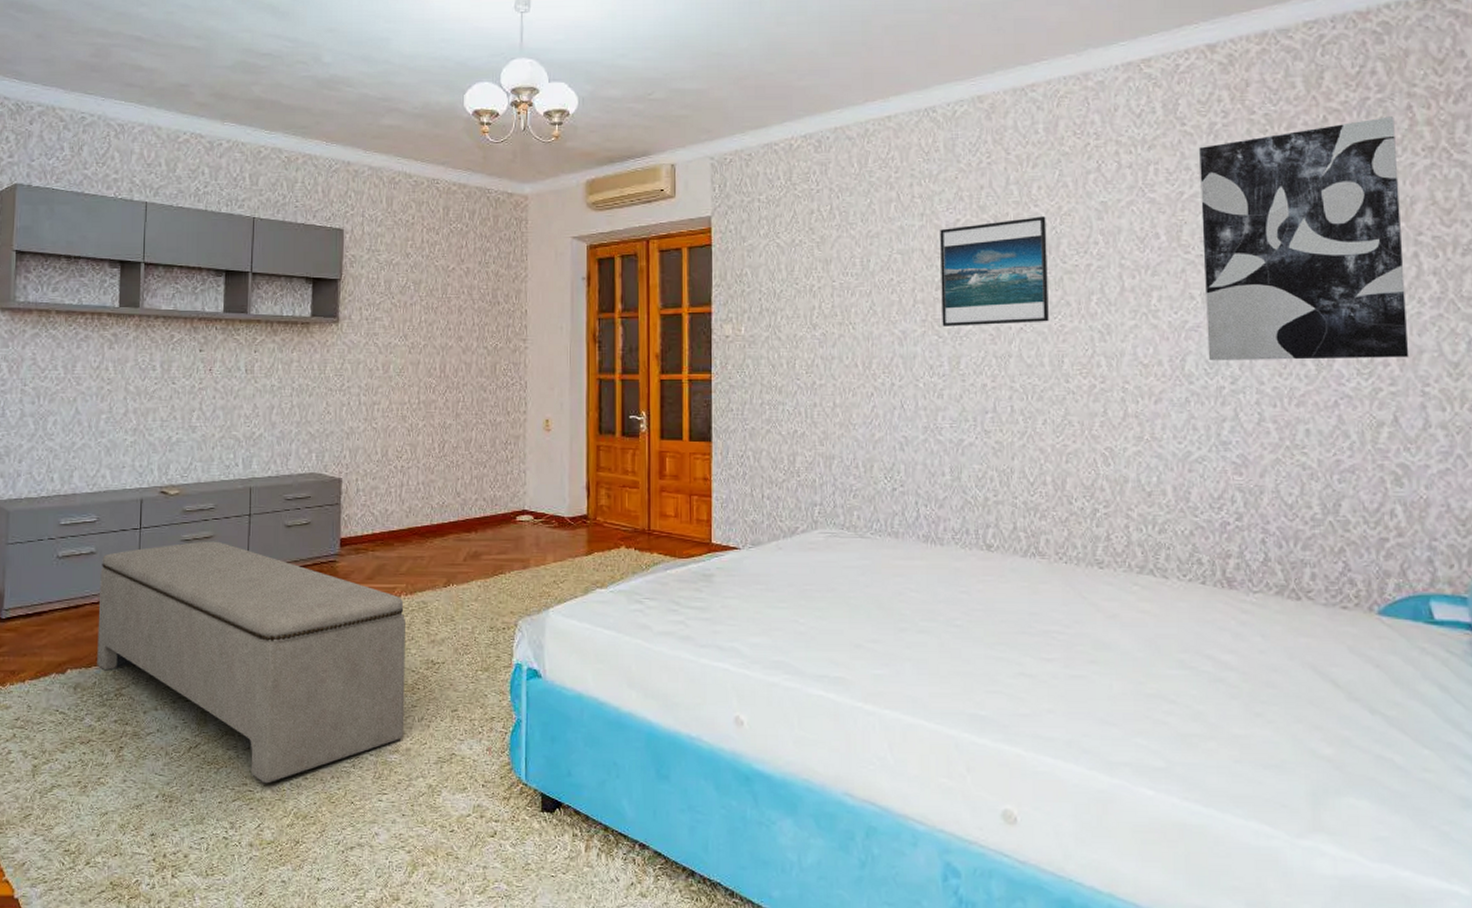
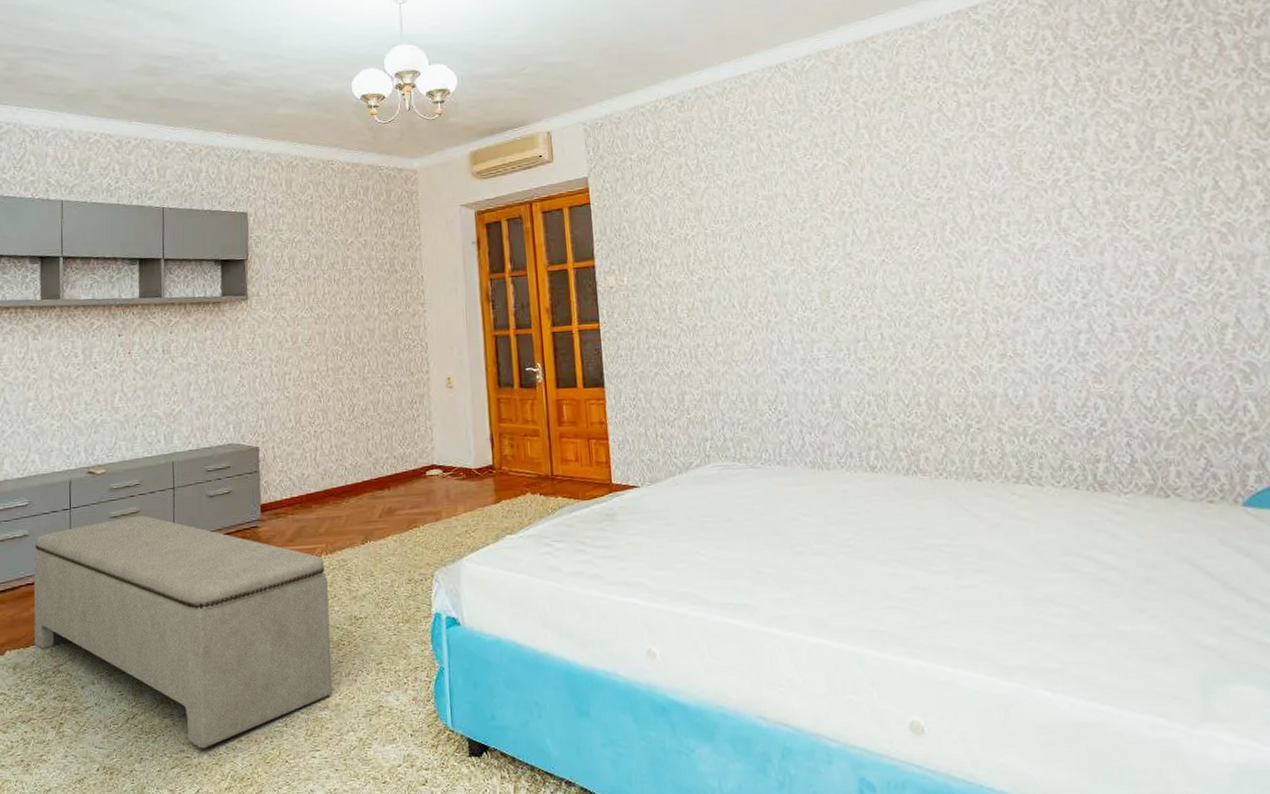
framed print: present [940,216,1049,326] -> none [800,156,908,264]
wall art: present [1199,116,1409,361] -> none [1030,43,1244,279]

